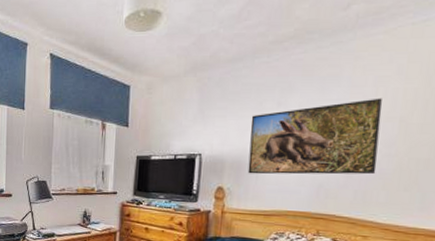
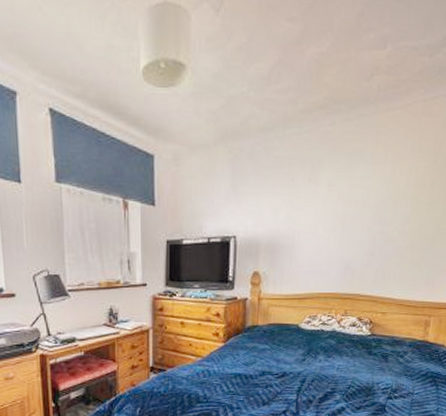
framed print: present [248,98,383,175] -> none [282,175,399,257]

